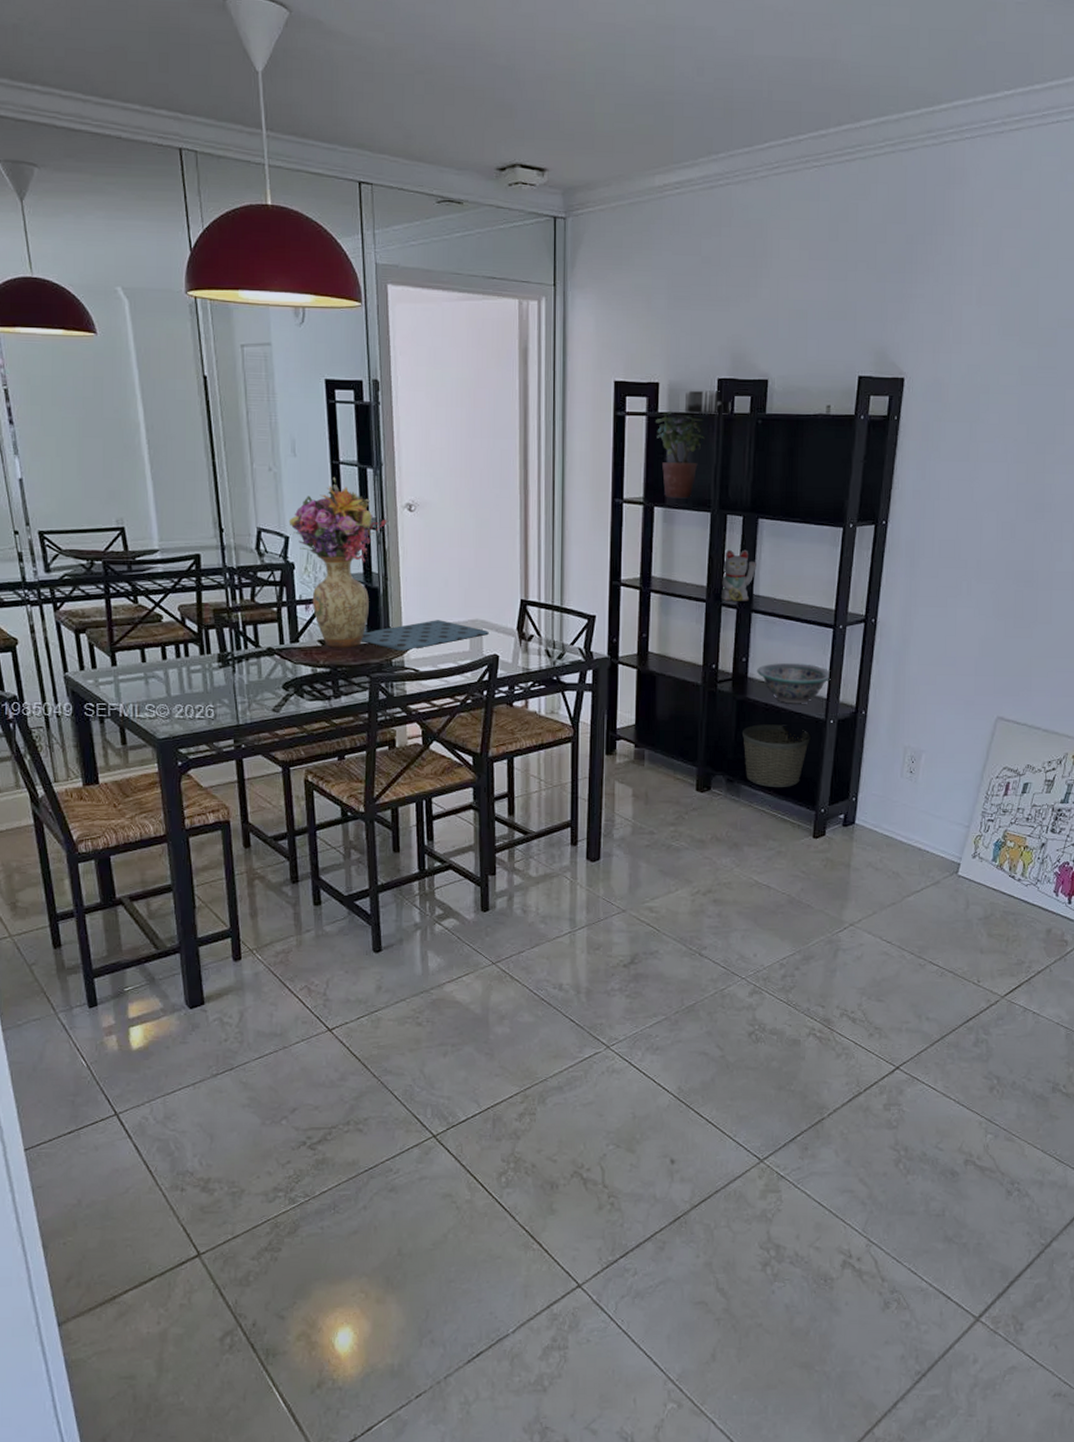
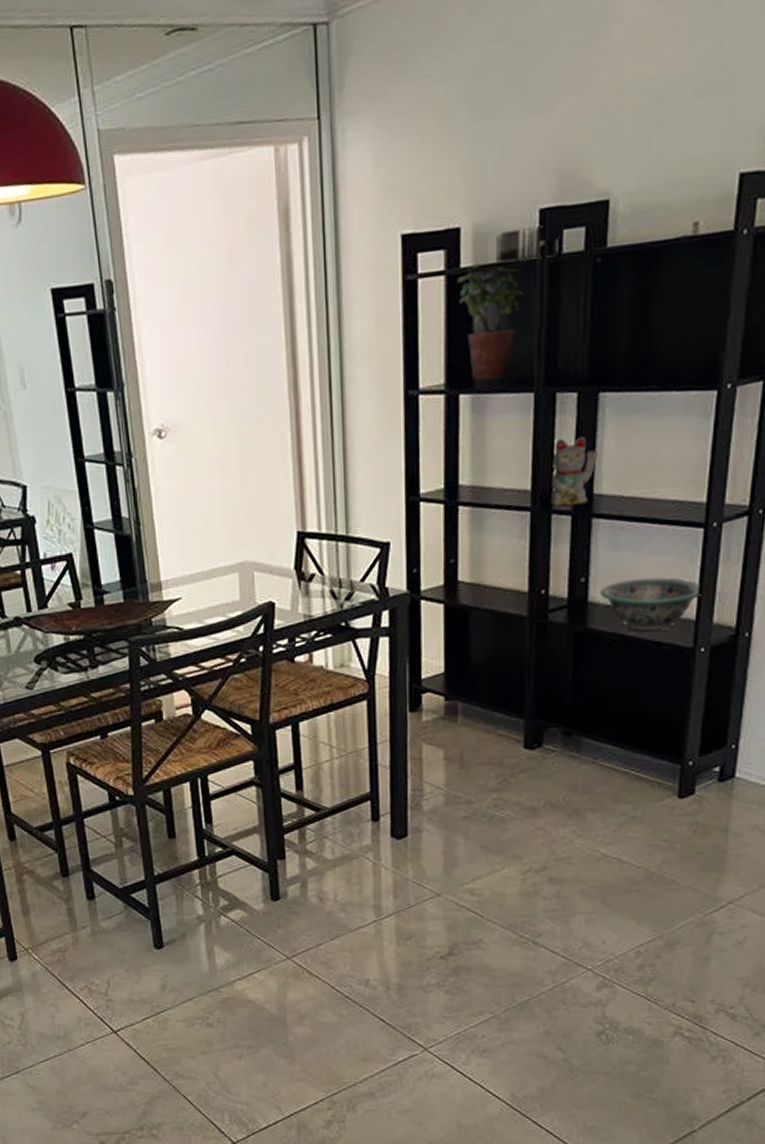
flower arrangement: present [289,477,391,649] -> none [24,408,140,612]
placemat: present [361,620,489,652] -> none [115,566,262,608]
basket: present [741,724,811,788] -> none [581,658,674,739]

